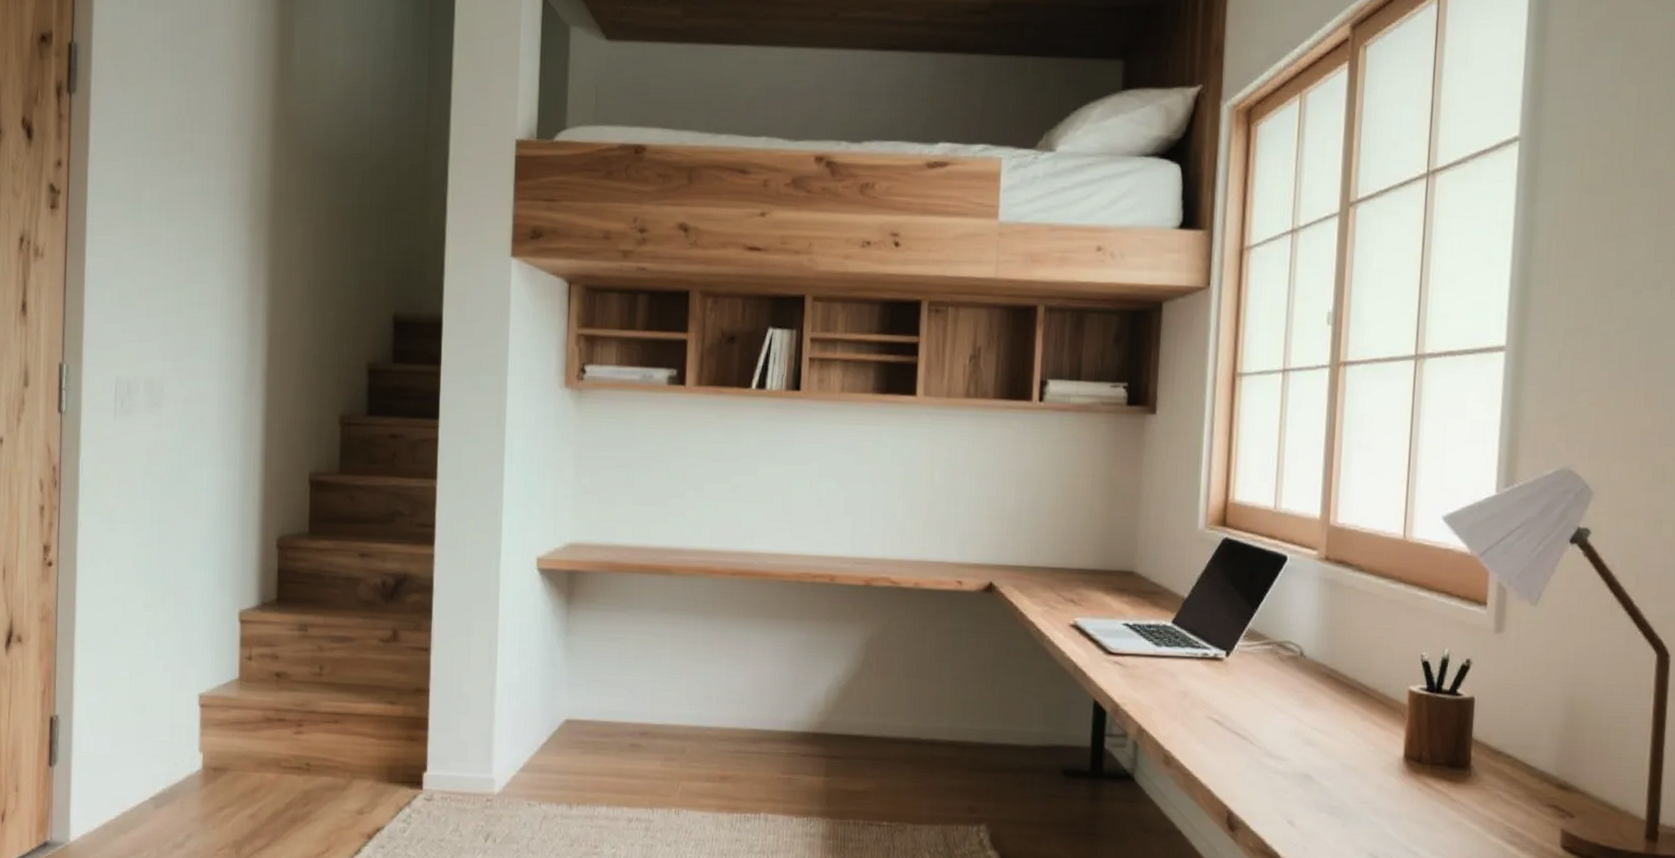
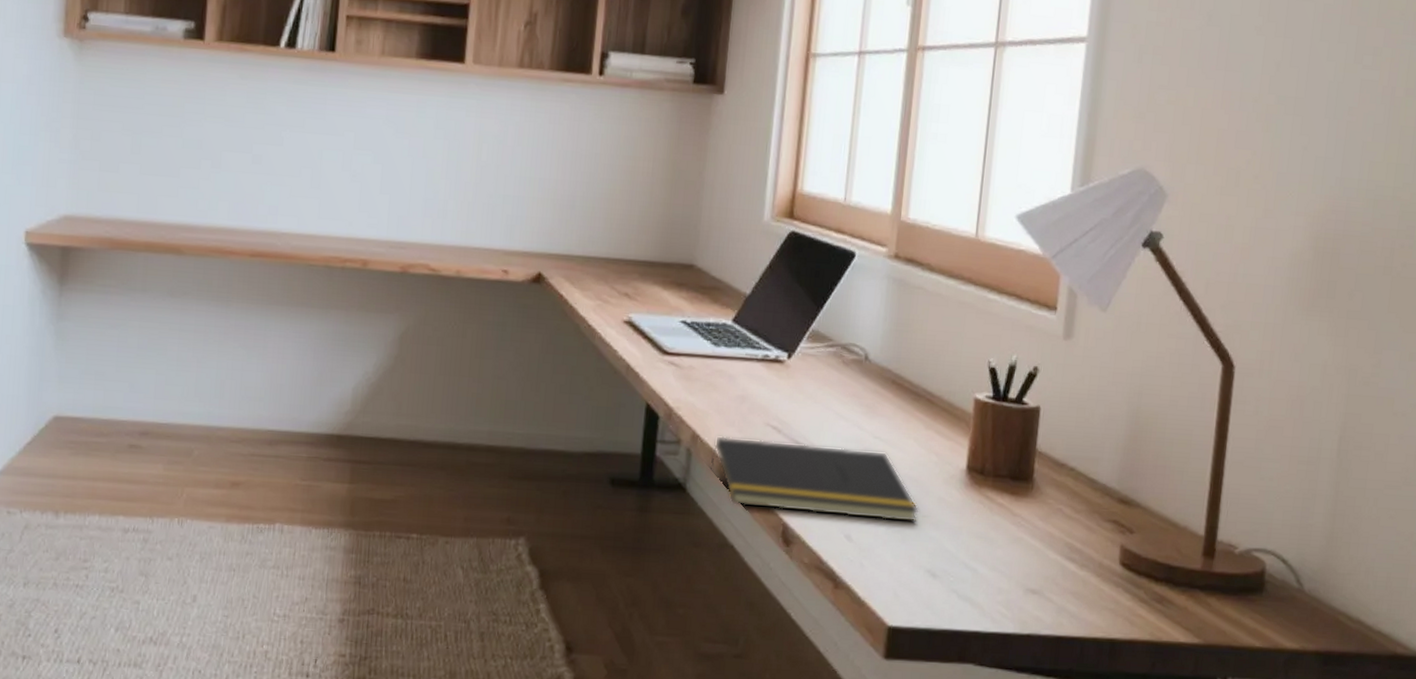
notepad: none [1156,730,1359,809] -> present [710,436,919,523]

